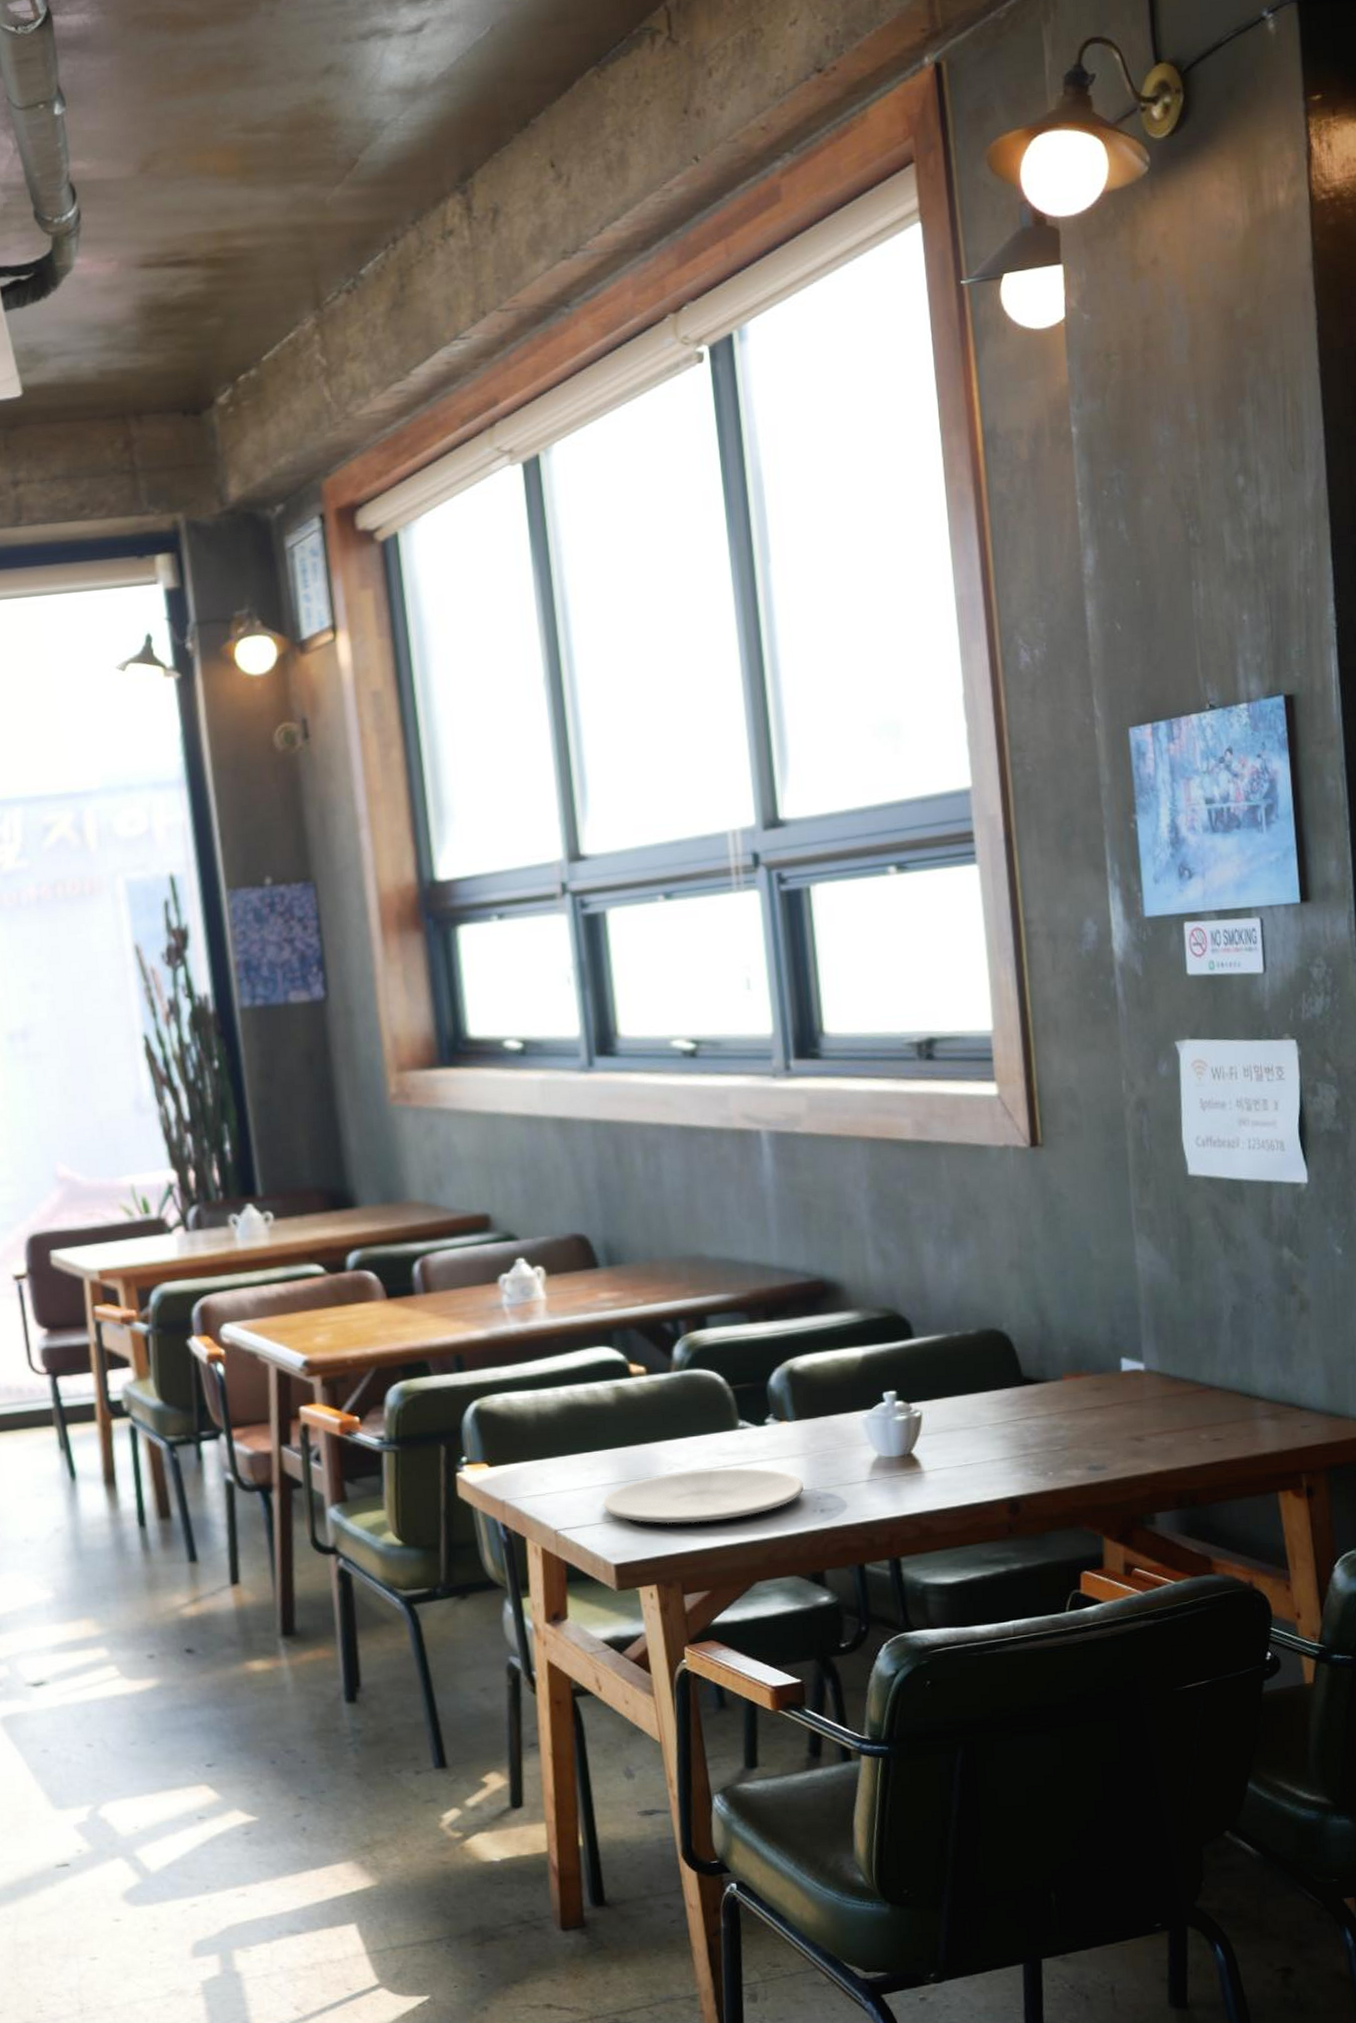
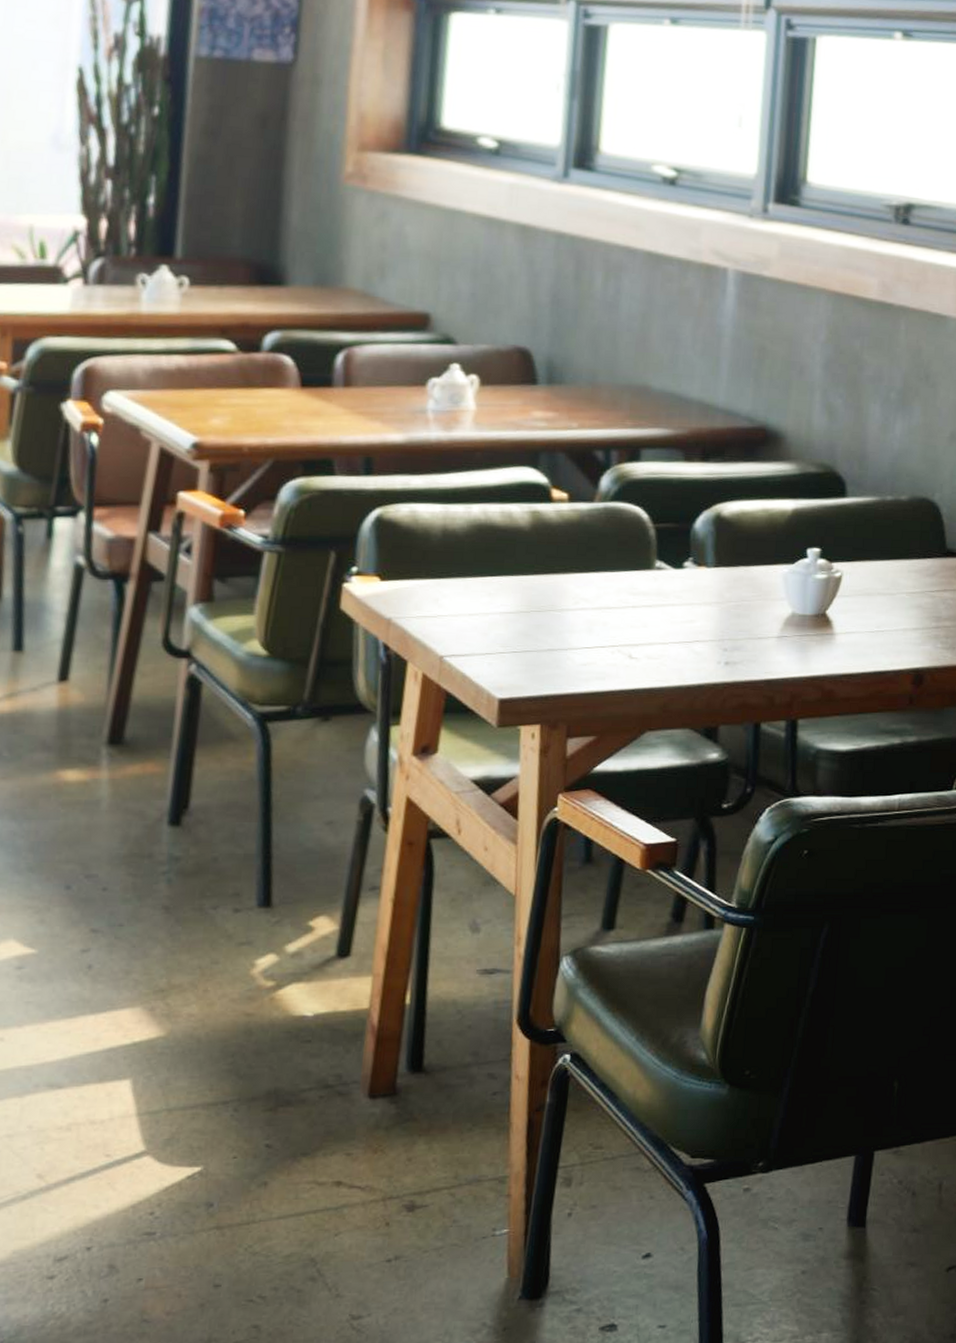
plate: present [603,1467,804,1524] -> none [497,608,712,664]

